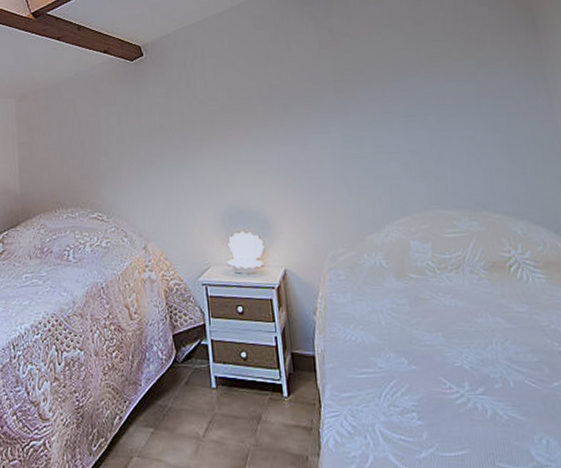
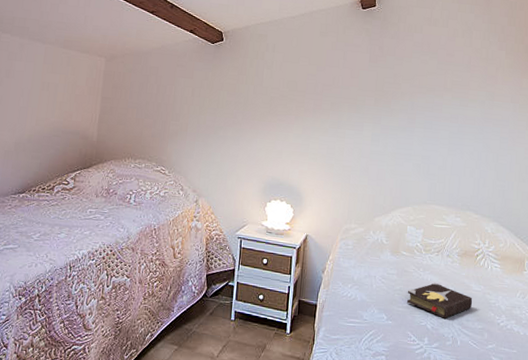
hardback book: none [427,308,519,354] -> present [406,282,473,319]

